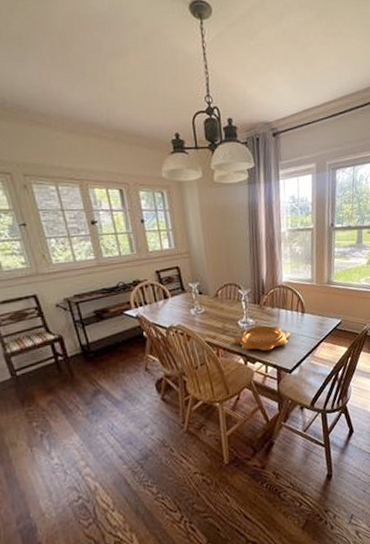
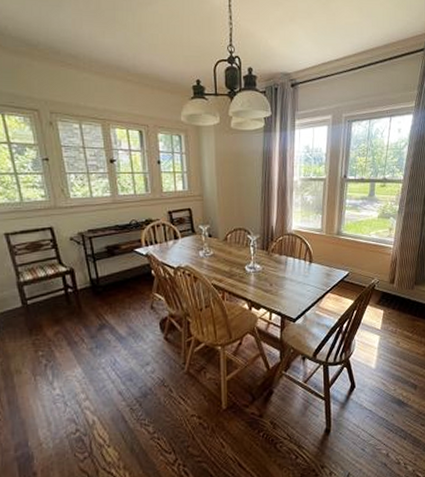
decorative bowl: present [232,325,291,351] -> none [239,272,297,297]

